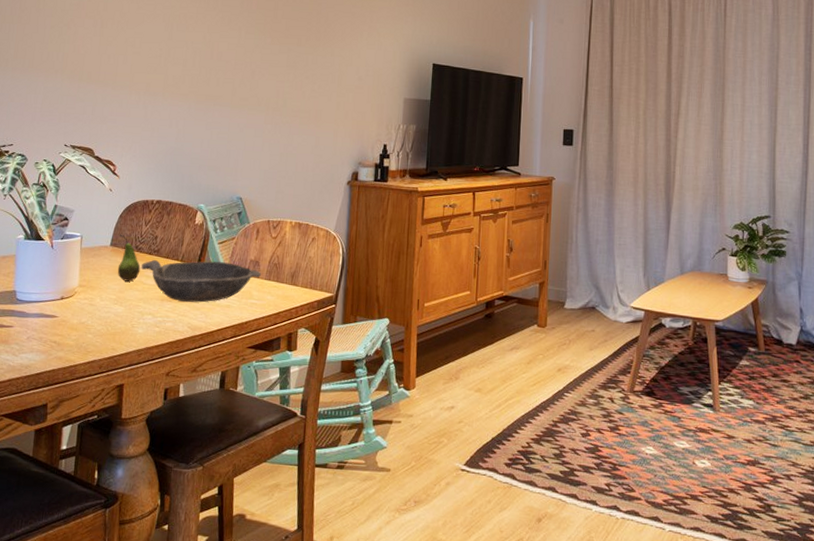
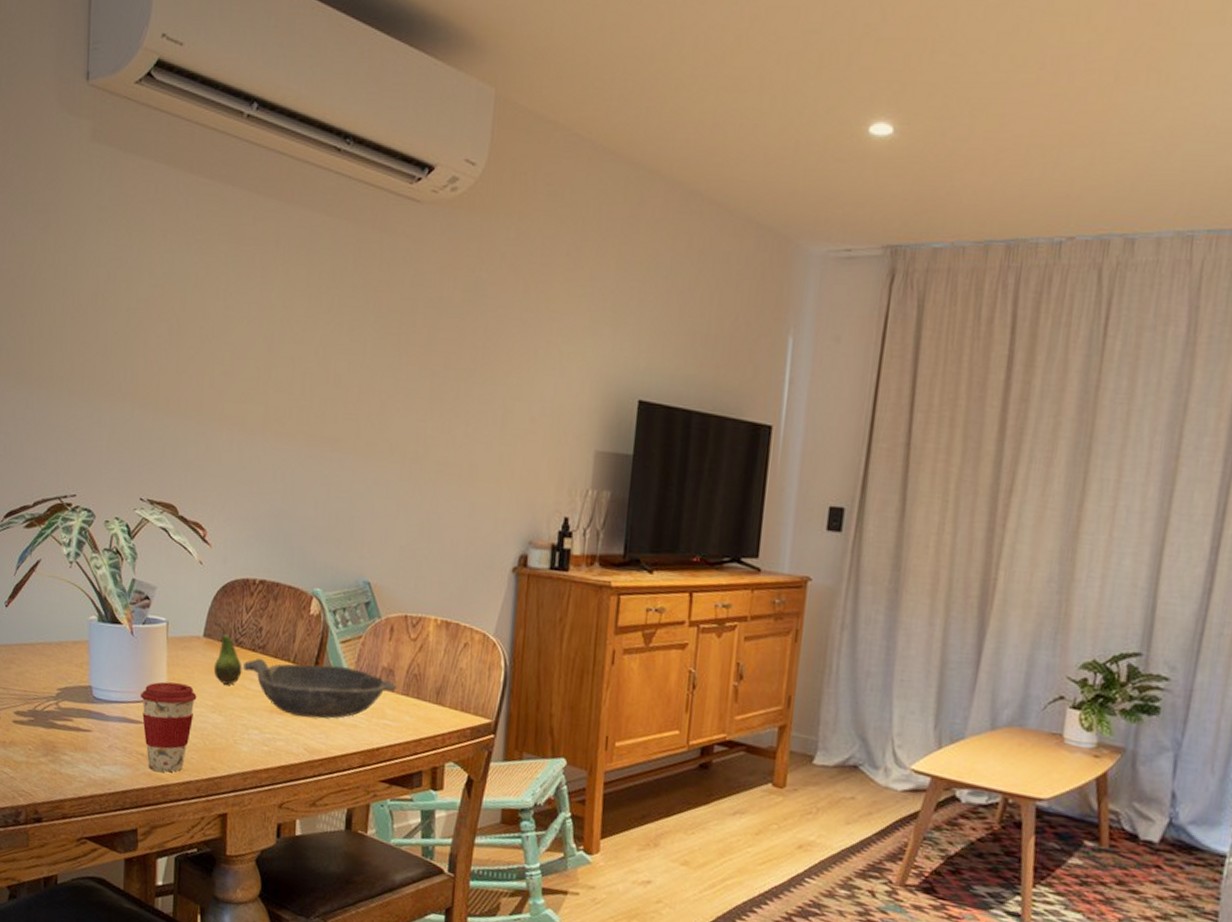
coffee cup: none [55,283,103,356] -> present [139,681,197,772]

